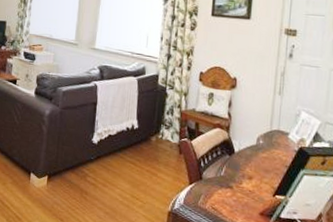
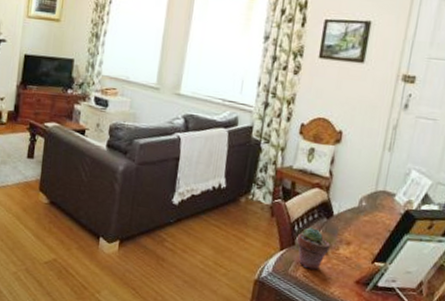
potted succulent: none [204,164,234,203] -> present [297,227,330,270]

